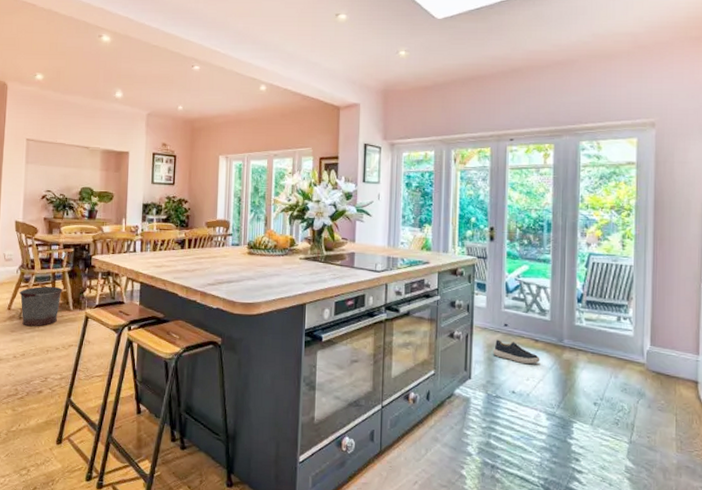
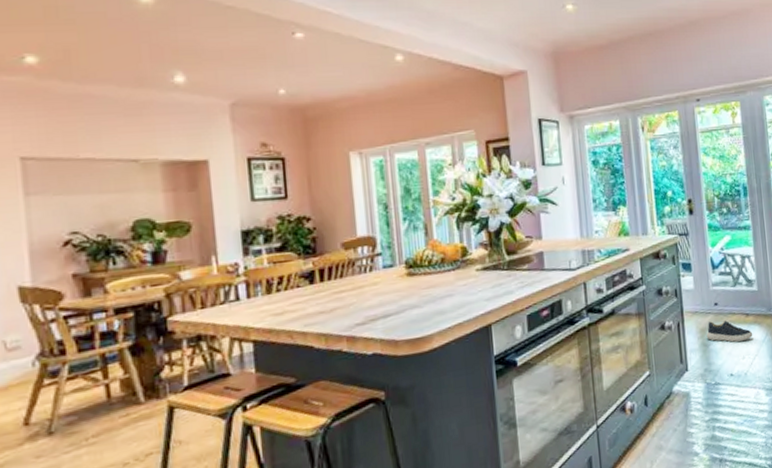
bucket: present [19,286,63,327] -> none [43,373,123,444]

